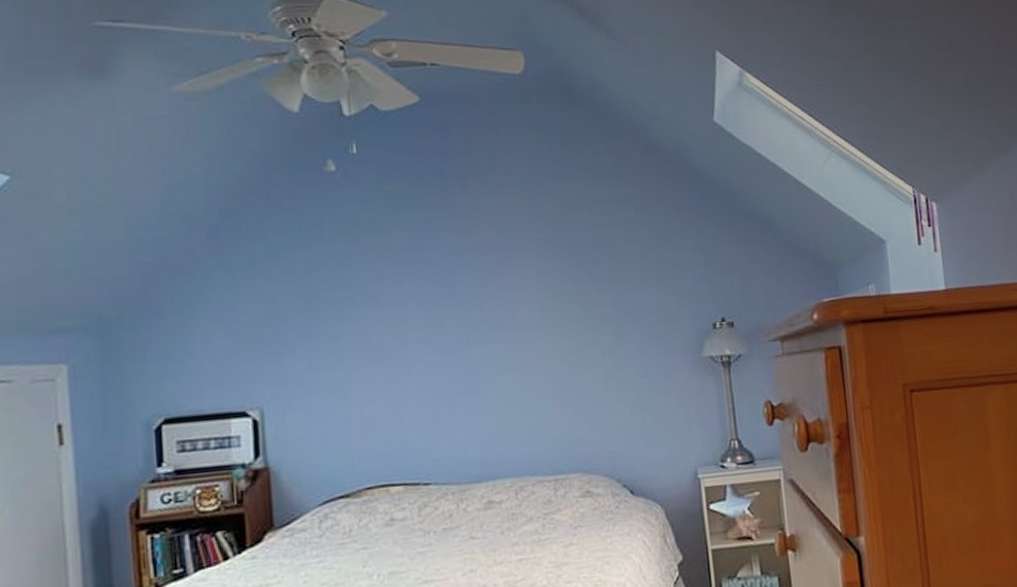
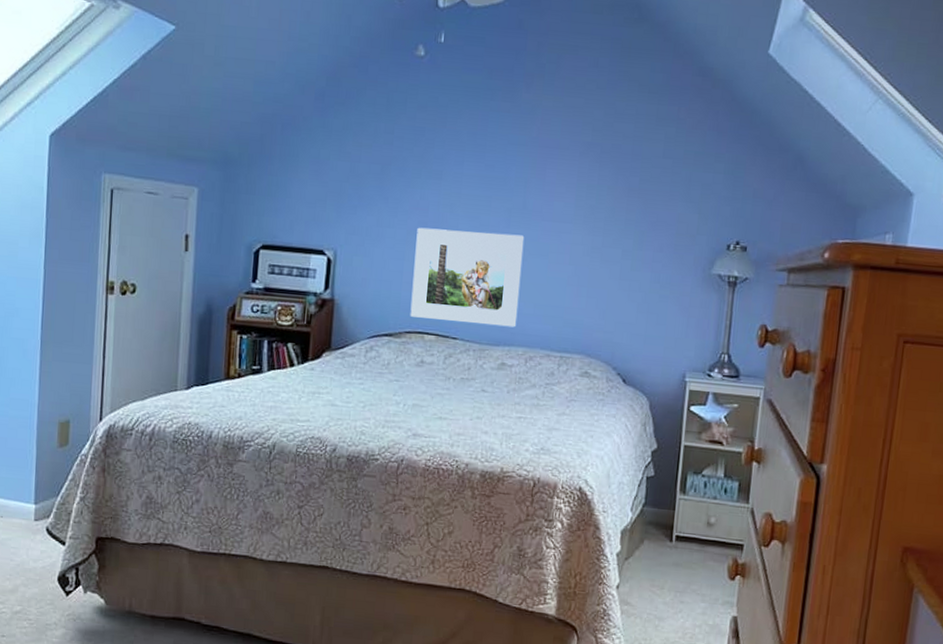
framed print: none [360,352,498,470] -> present [410,227,525,328]

